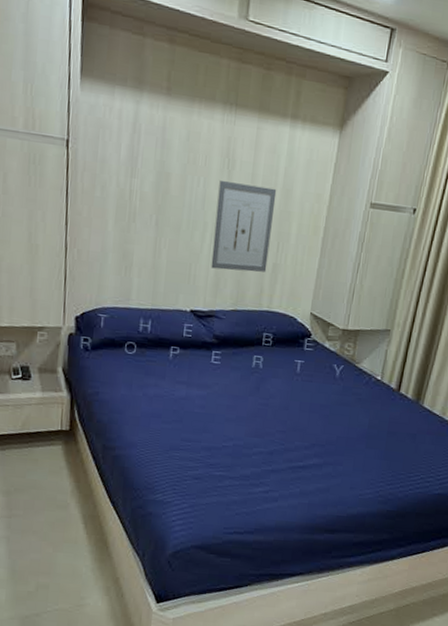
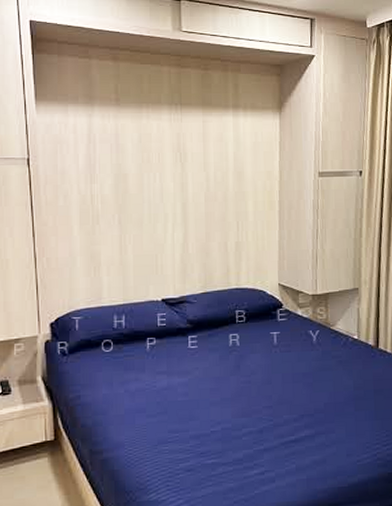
wall art: present [211,181,277,272] -> none [174,173,230,256]

